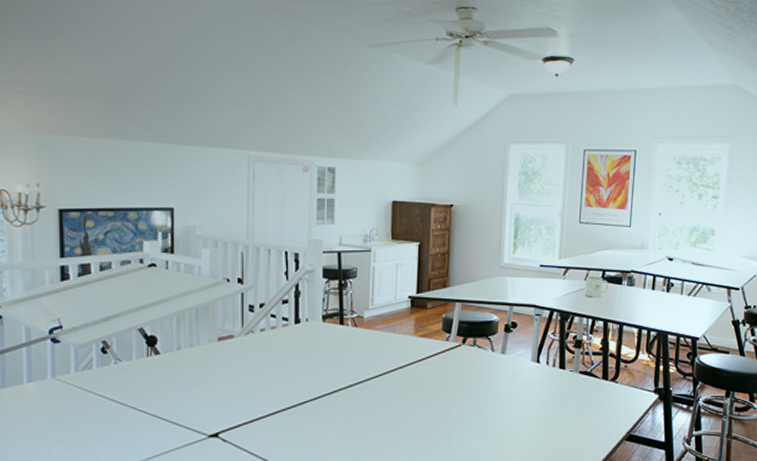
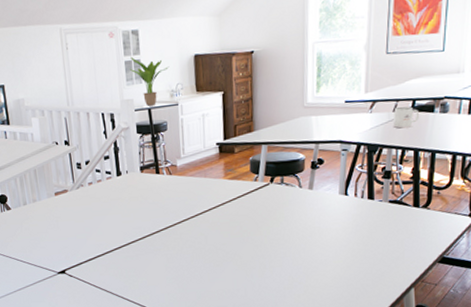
potted plant: none [321,194,365,249] -> present [129,56,170,106]

